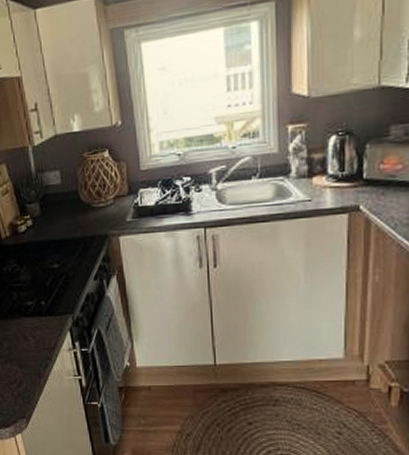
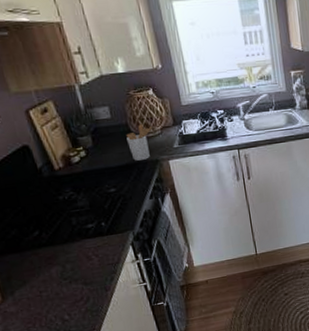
utensil holder: none [75,191,104,234] -> present [126,124,152,161]

